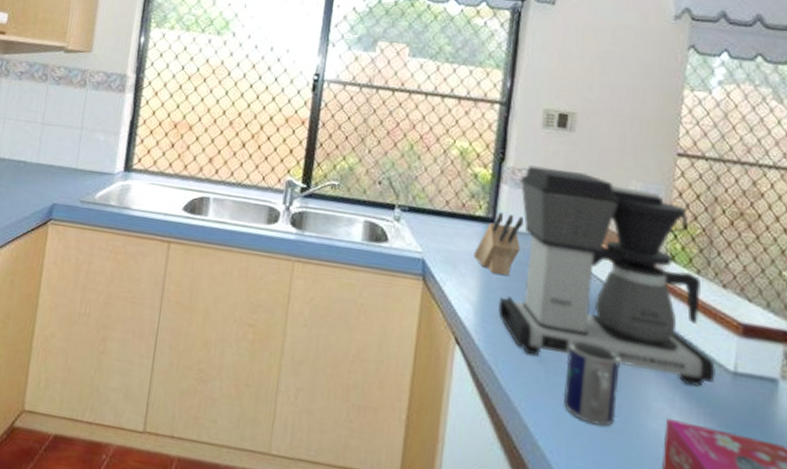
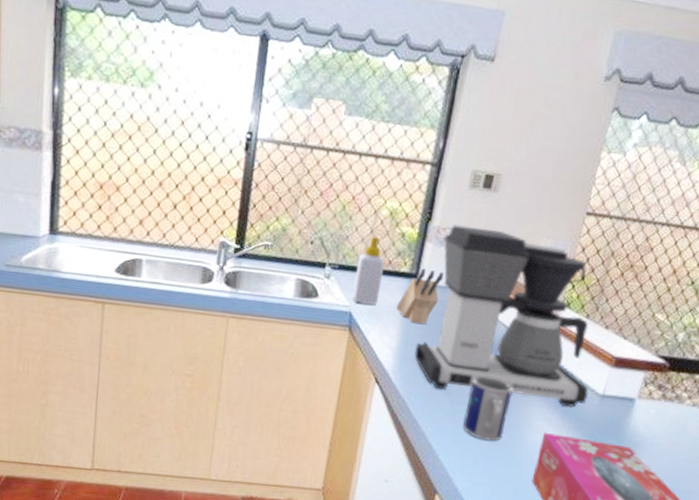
soap bottle: none [425,176,458,252] -> present [352,236,385,305]

